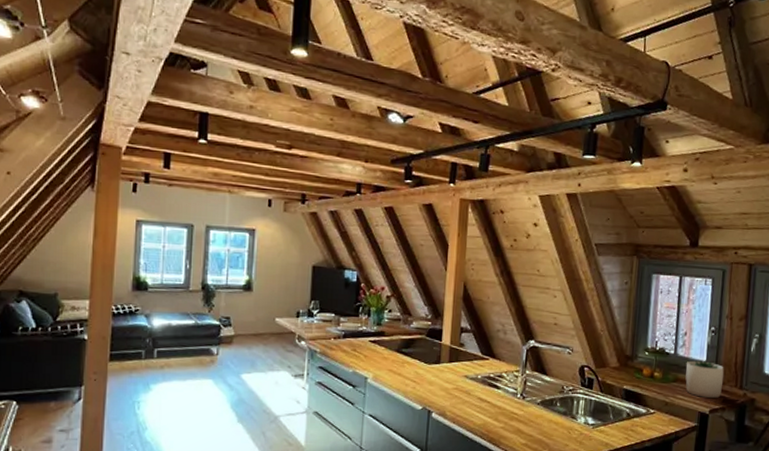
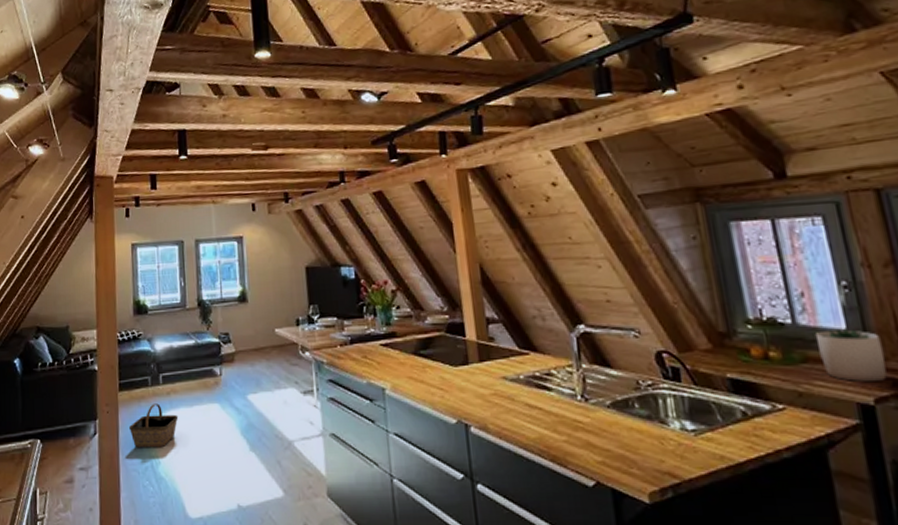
basket: none [118,375,170,416] -> present [129,403,179,448]

